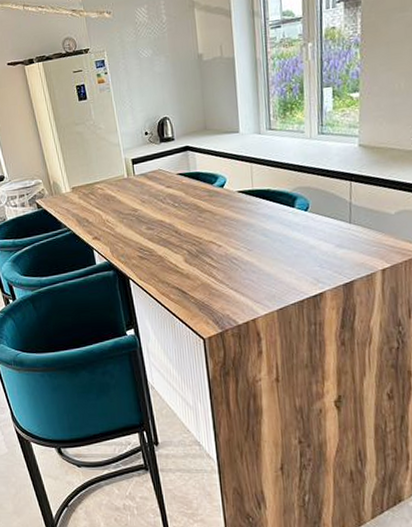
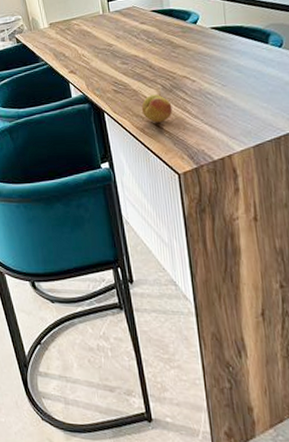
fruit: none [167,259,198,289] -> present [141,93,173,123]

